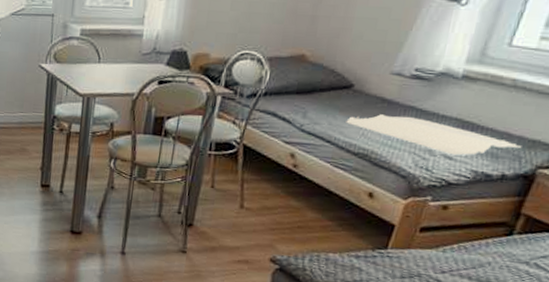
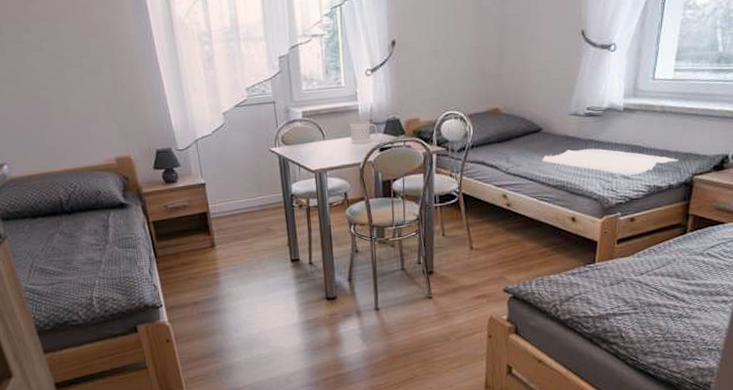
mug: none [128,47,161,74] -> present [349,121,378,145]

